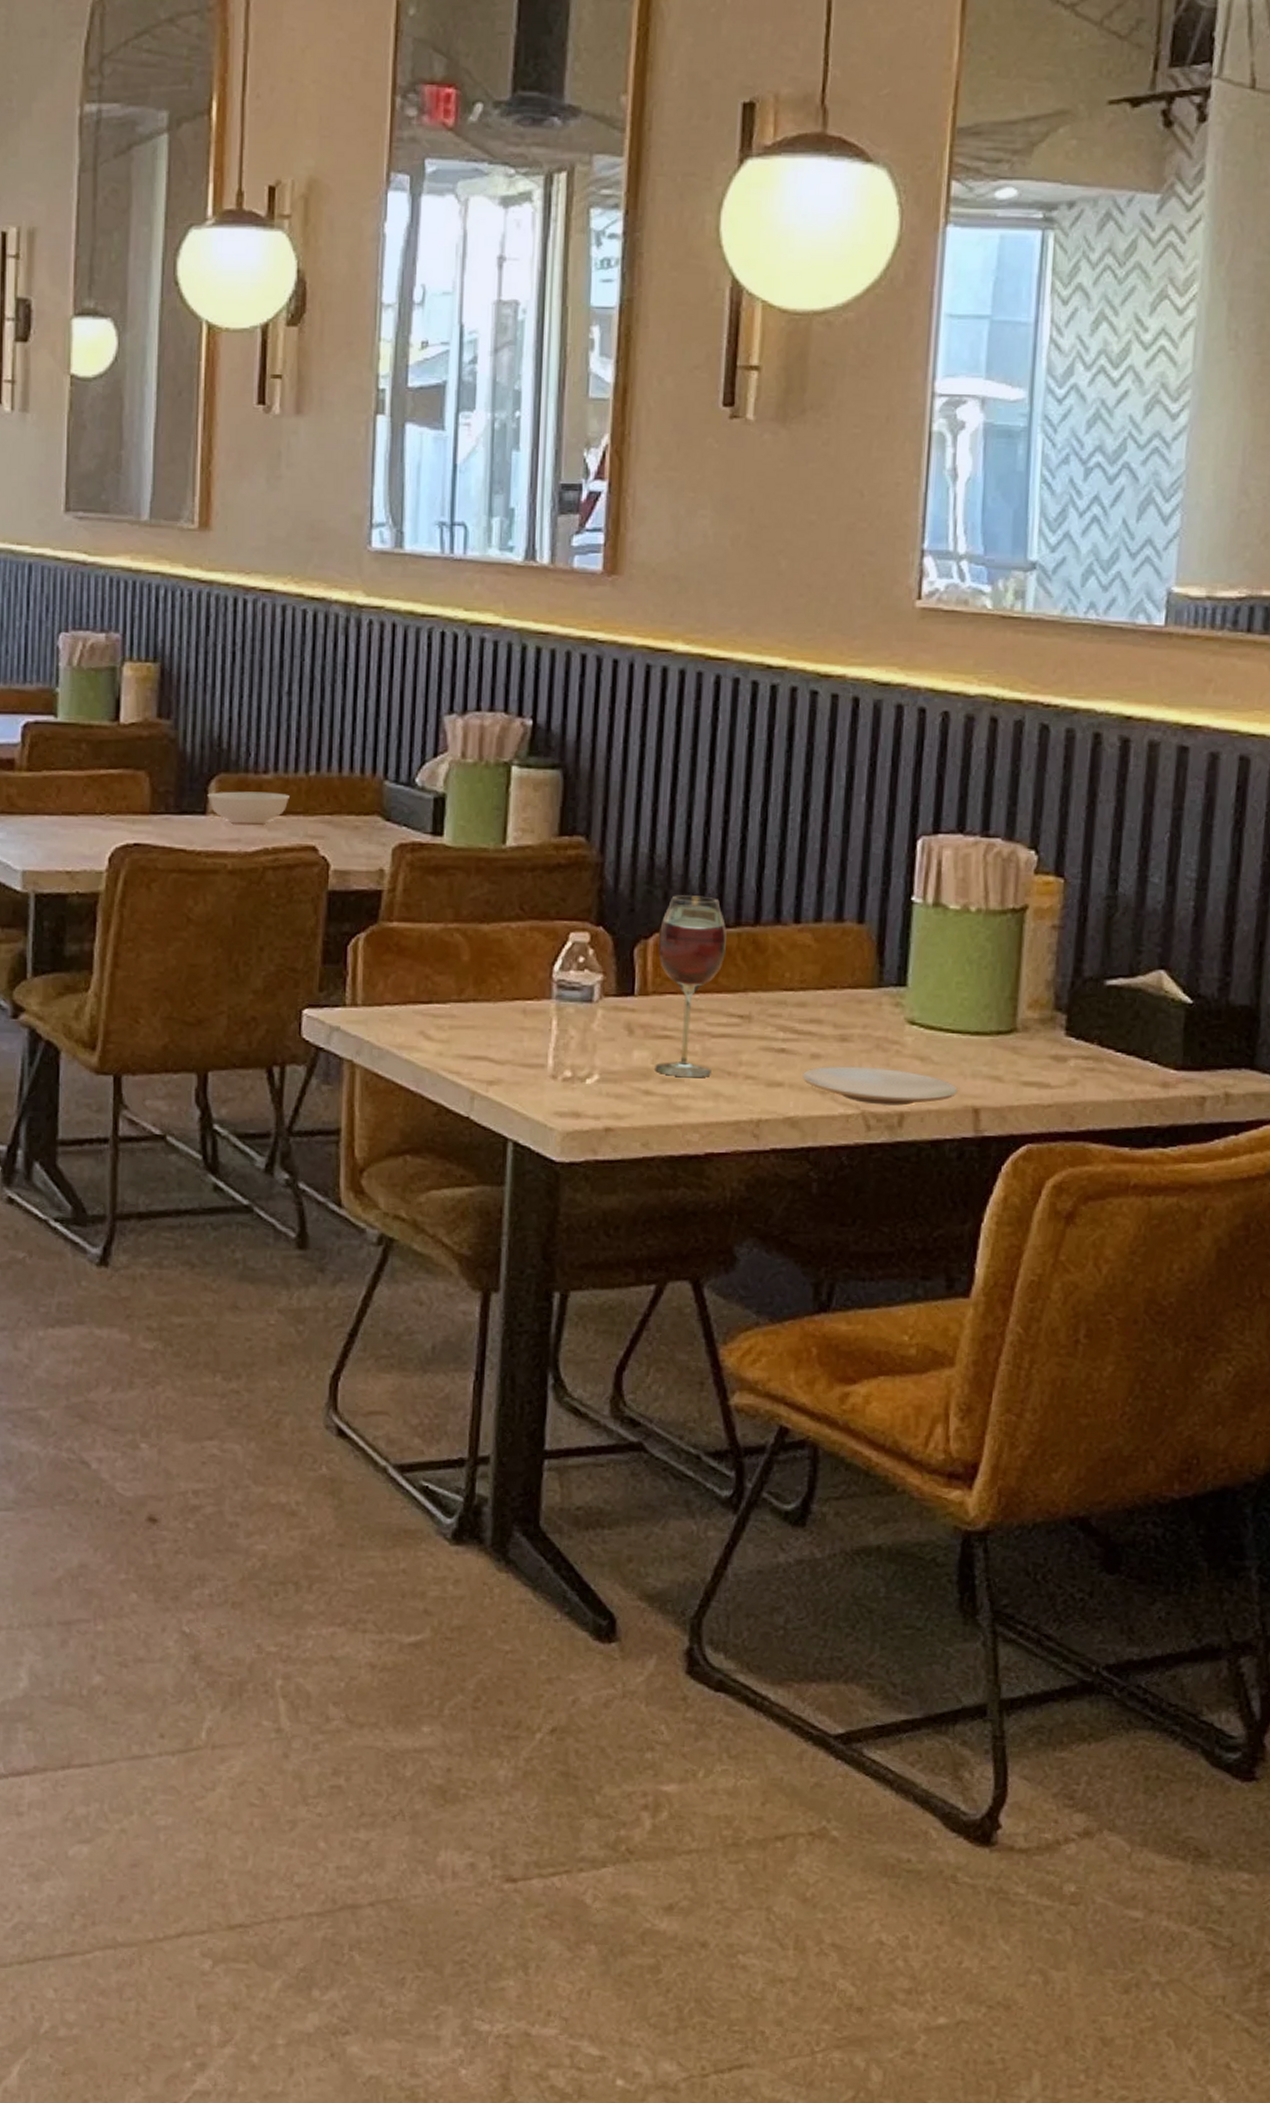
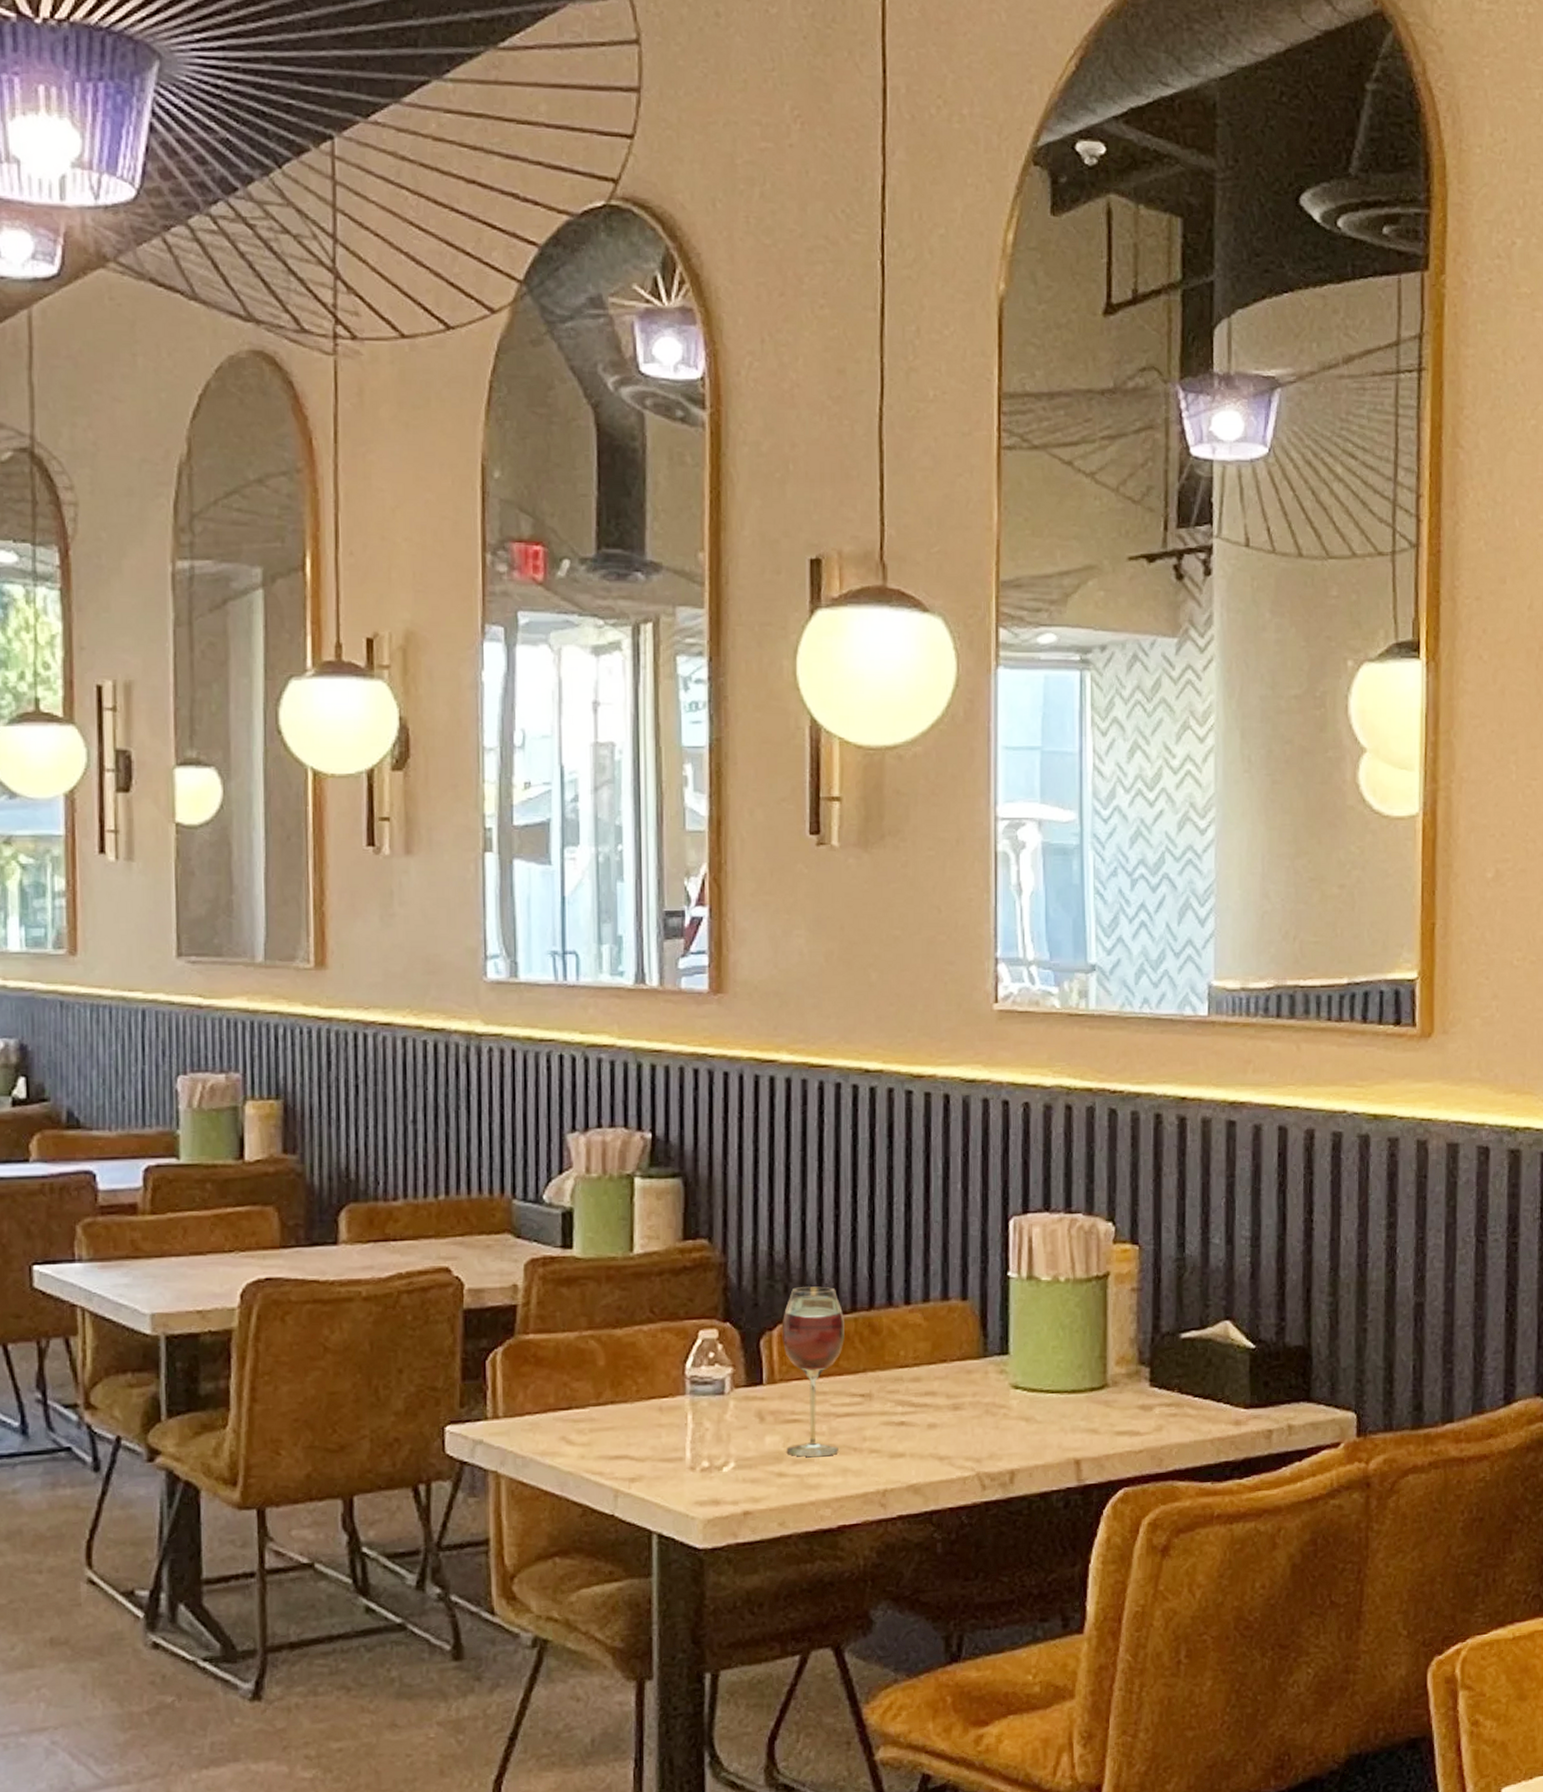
bowl: present [207,791,290,826] -> none [337,1218,420,1253]
plate: present [802,1066,958,1106] -> none [922,1431,1060,1466]

